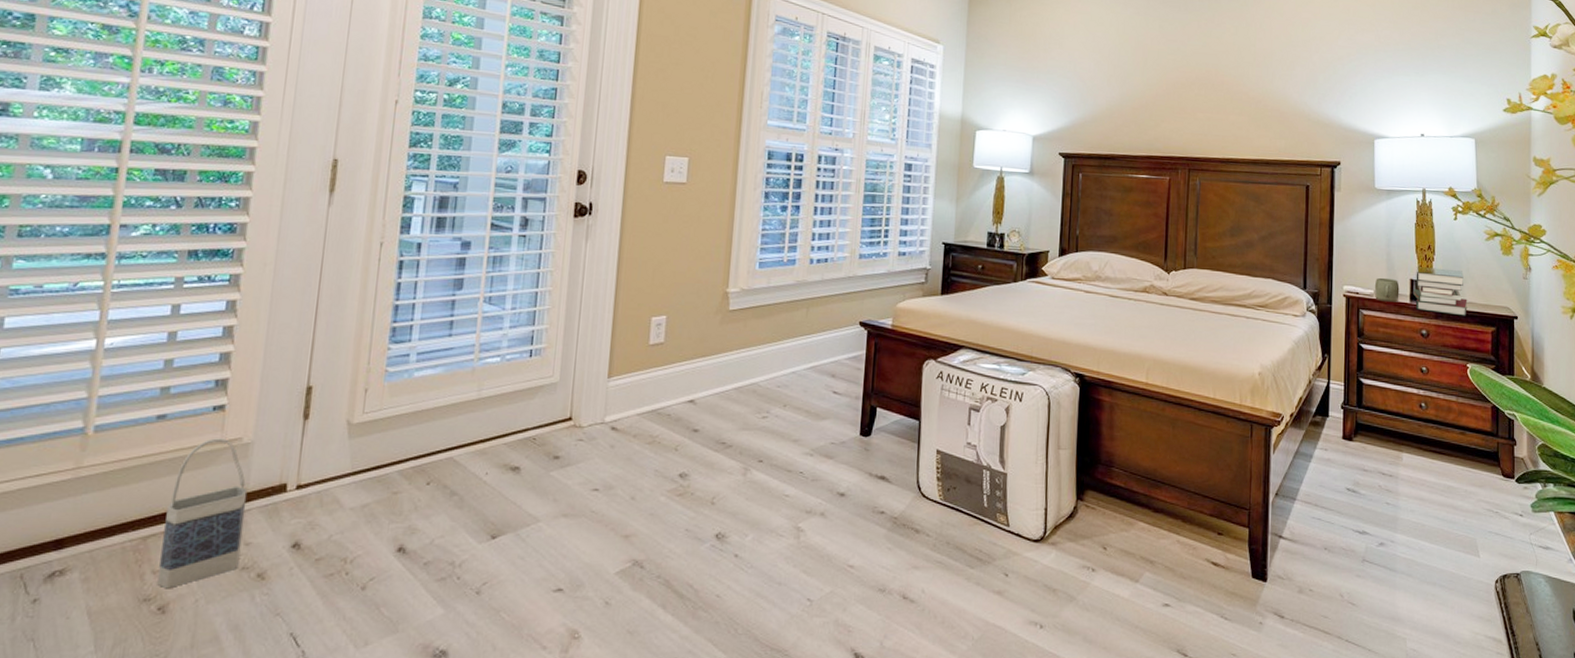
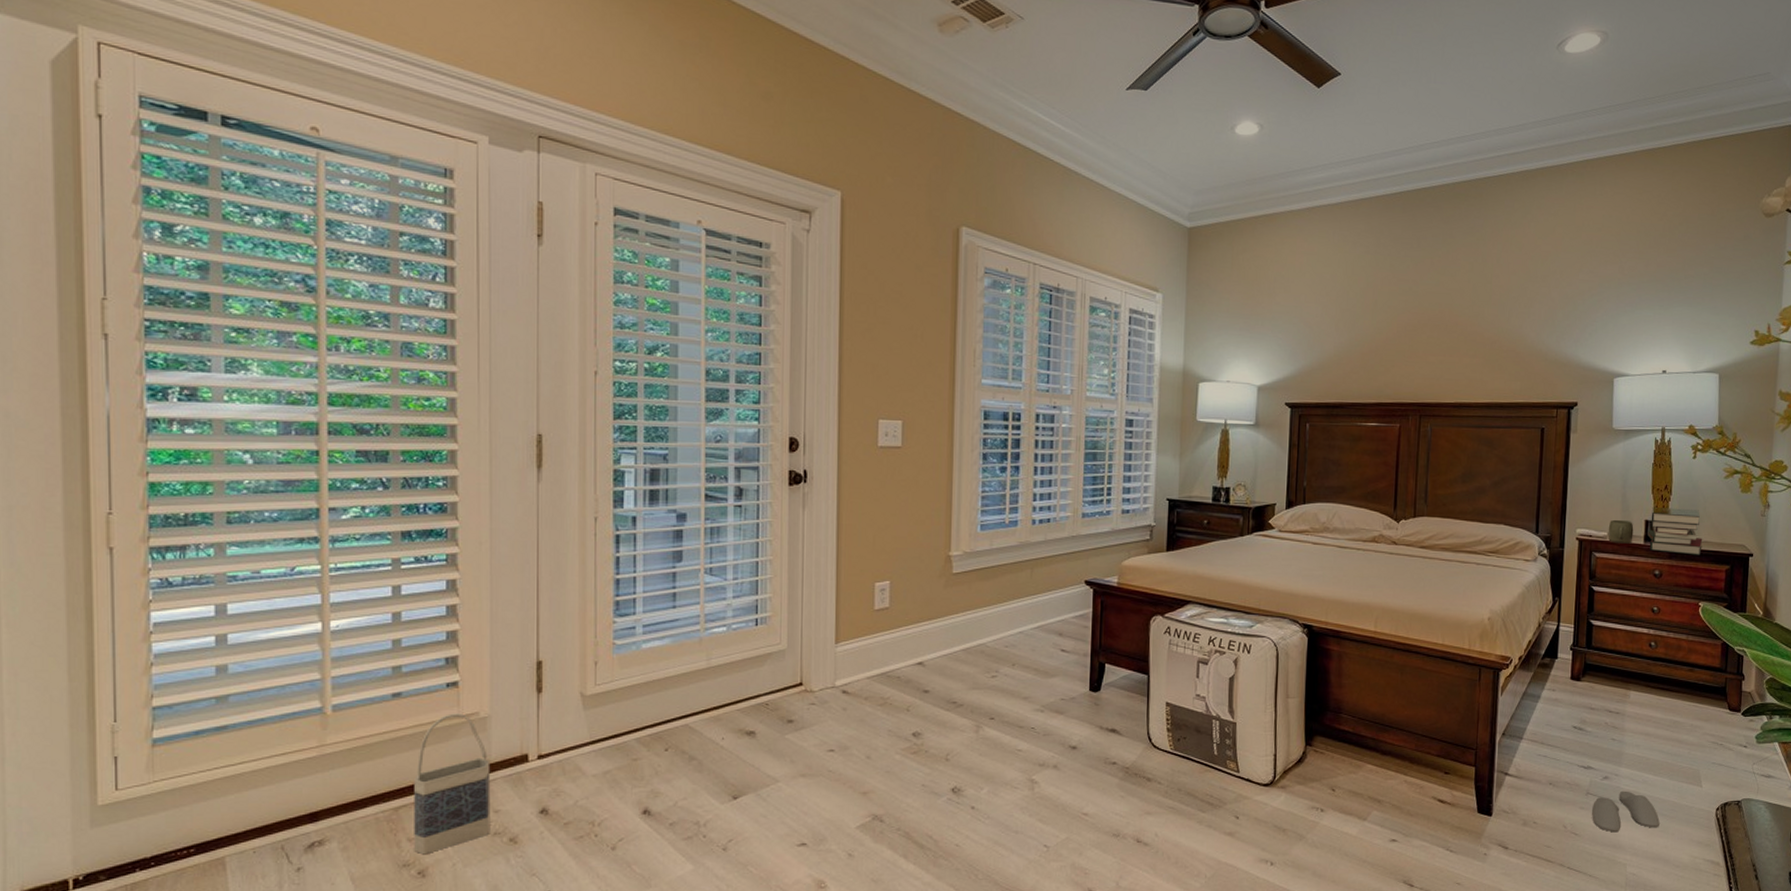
slippers: none [1369,558,1438,604] -> present [1592,791,1660,833]

